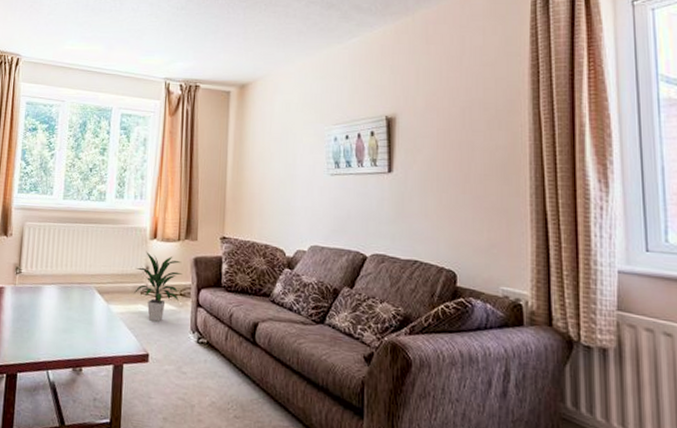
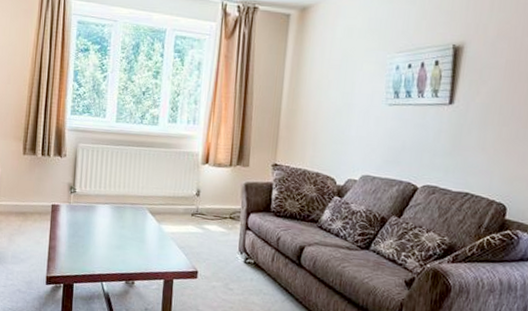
indoor plant: present [133,251,183,322] -> none [184,175,233,242]

